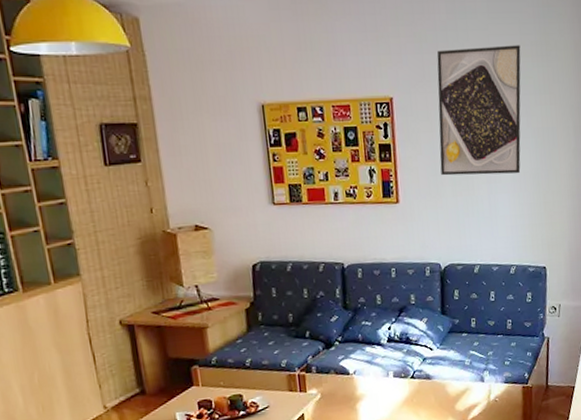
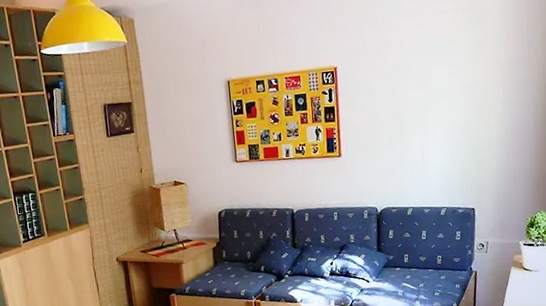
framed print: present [437,45,521,176] -> none [376,12,453,131]

